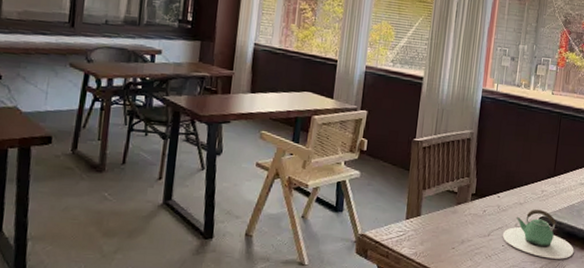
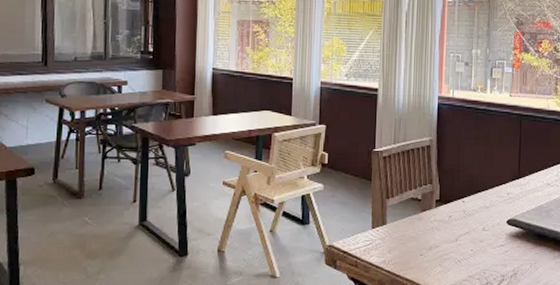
teapot: present [502,209,574,259] -> none [470,212,546,261]

